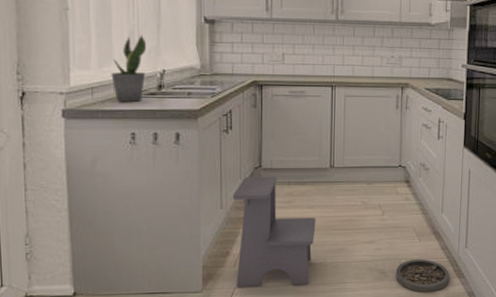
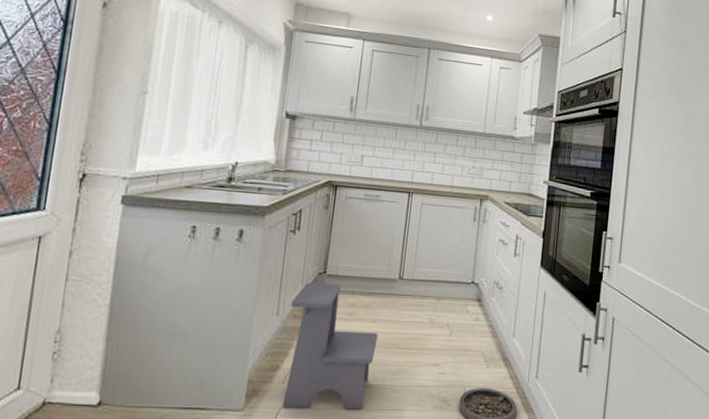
potted plant: present [111,34,147,103] -> none [180,124,223,194]

